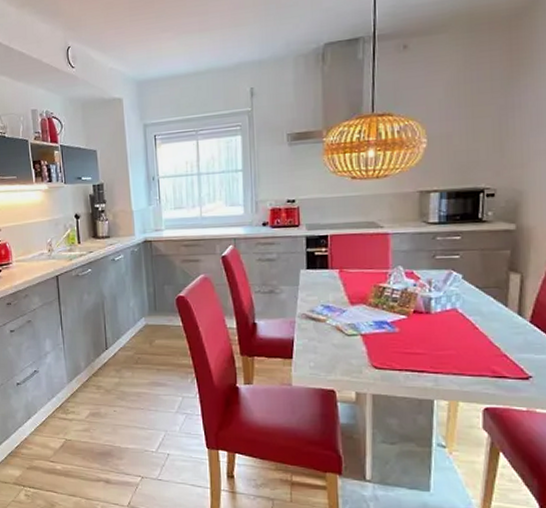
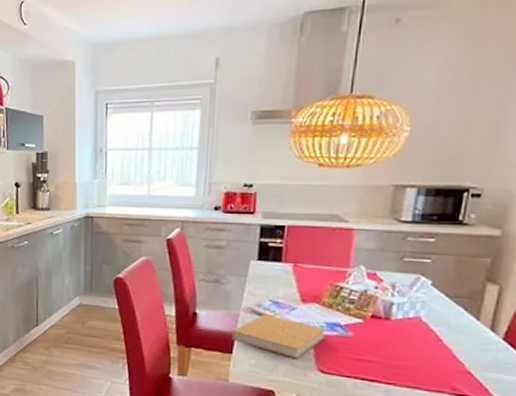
book: none [290,318,376,358] -> present [232,314,327,360]

